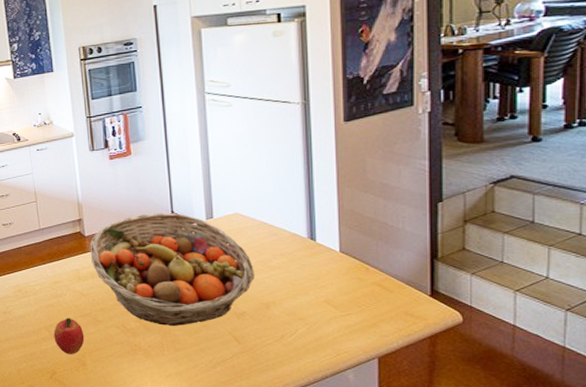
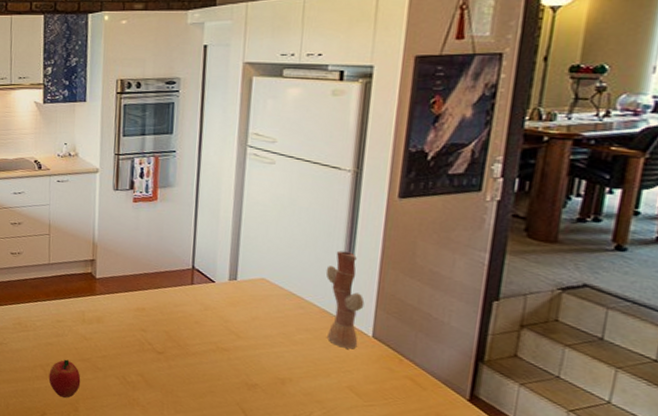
fruit basket: present [89,213,255,326] -> none [98,264,274,388]
vase: none [290,177,329,266] -> present [325,250,365,349]

